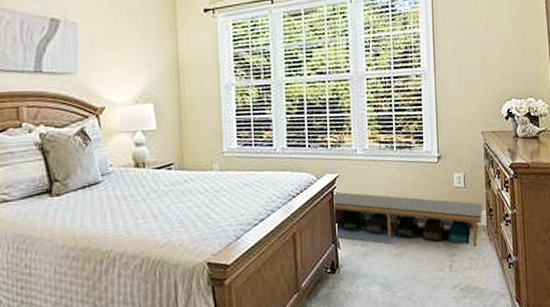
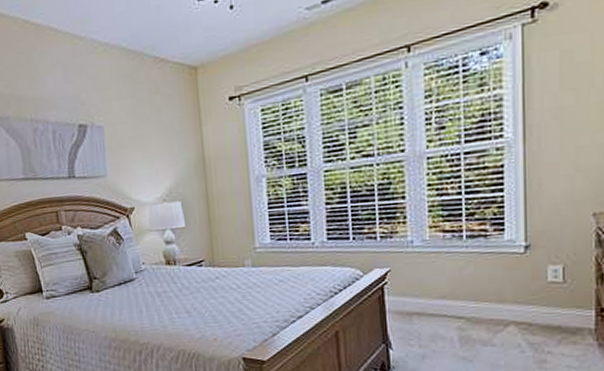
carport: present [333,191,482,247] -> none [383,288,589,353]

